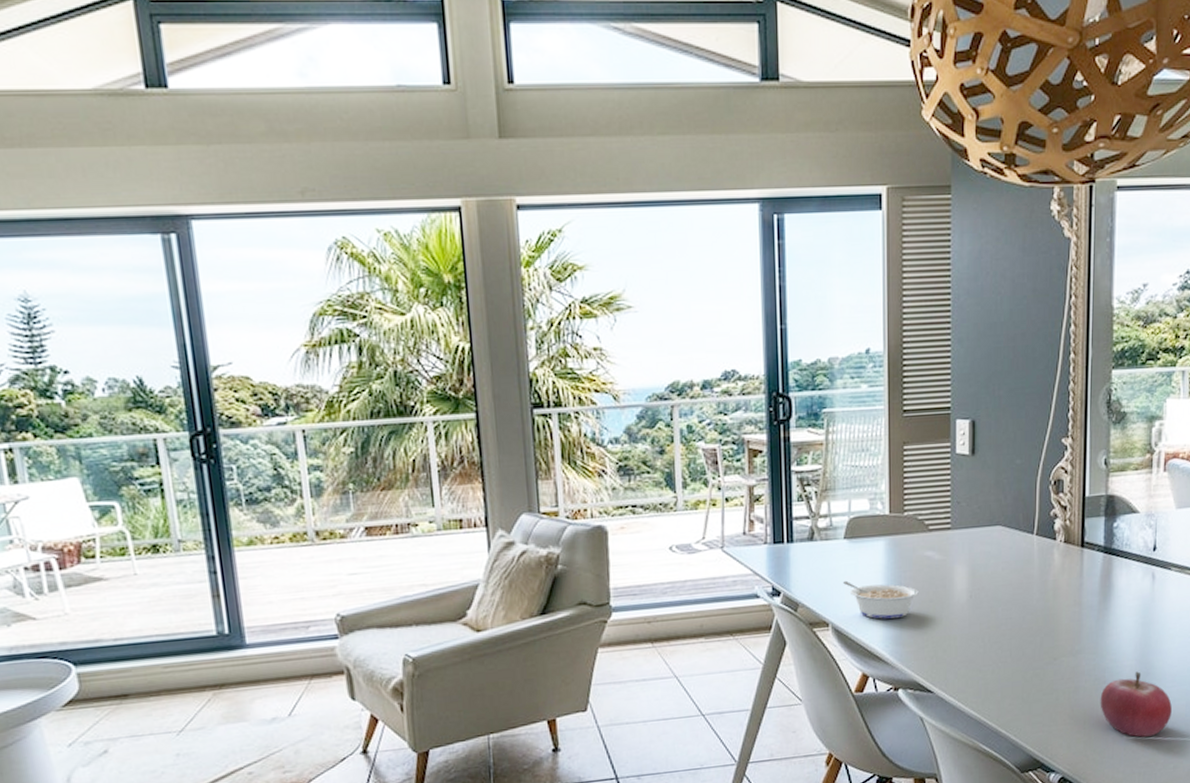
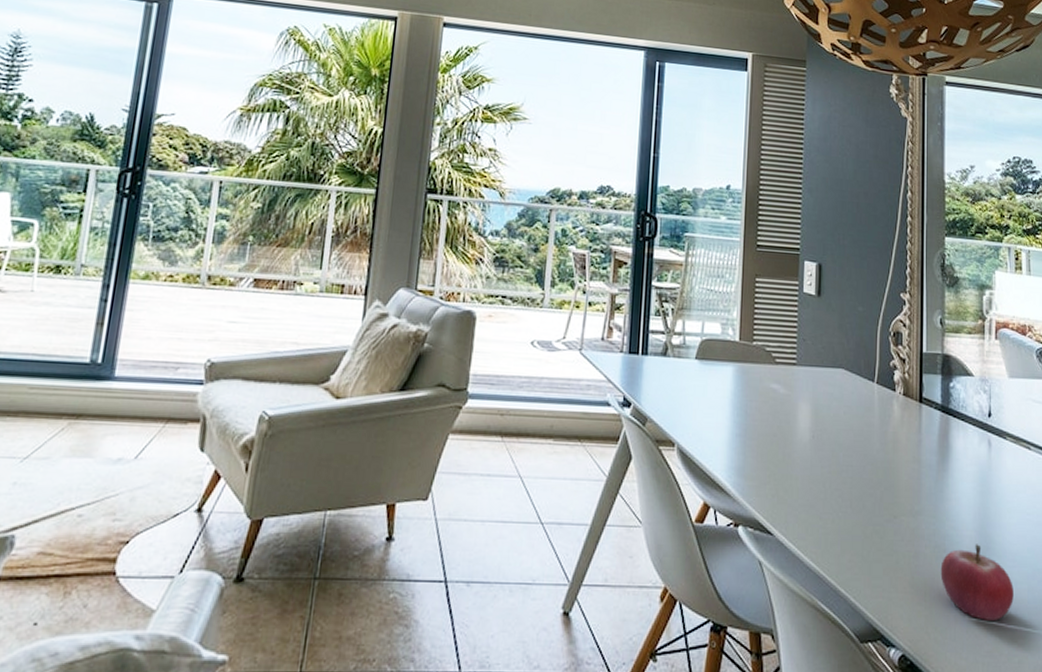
legume: present [843,580,919,619] -> none [692,401,763,448]

